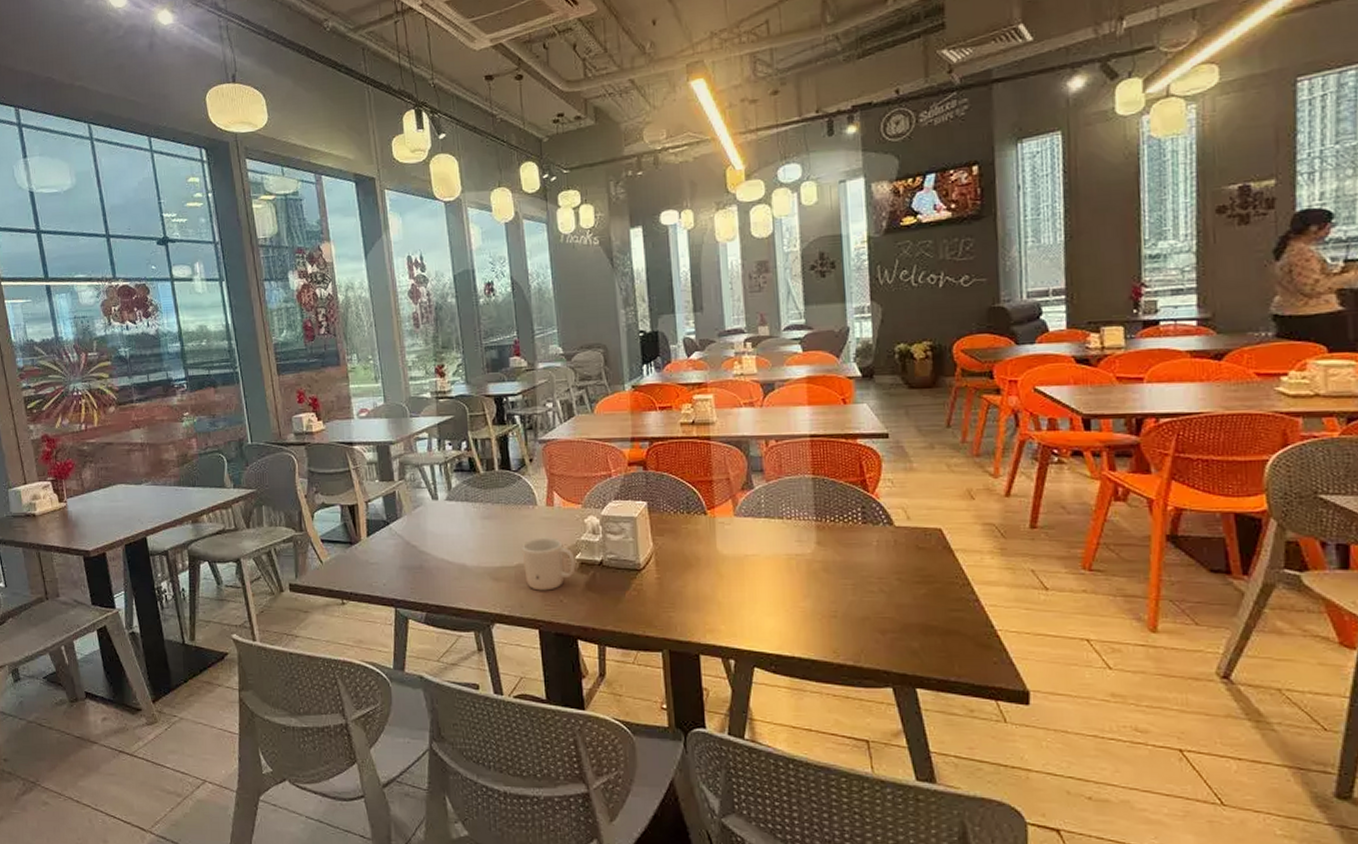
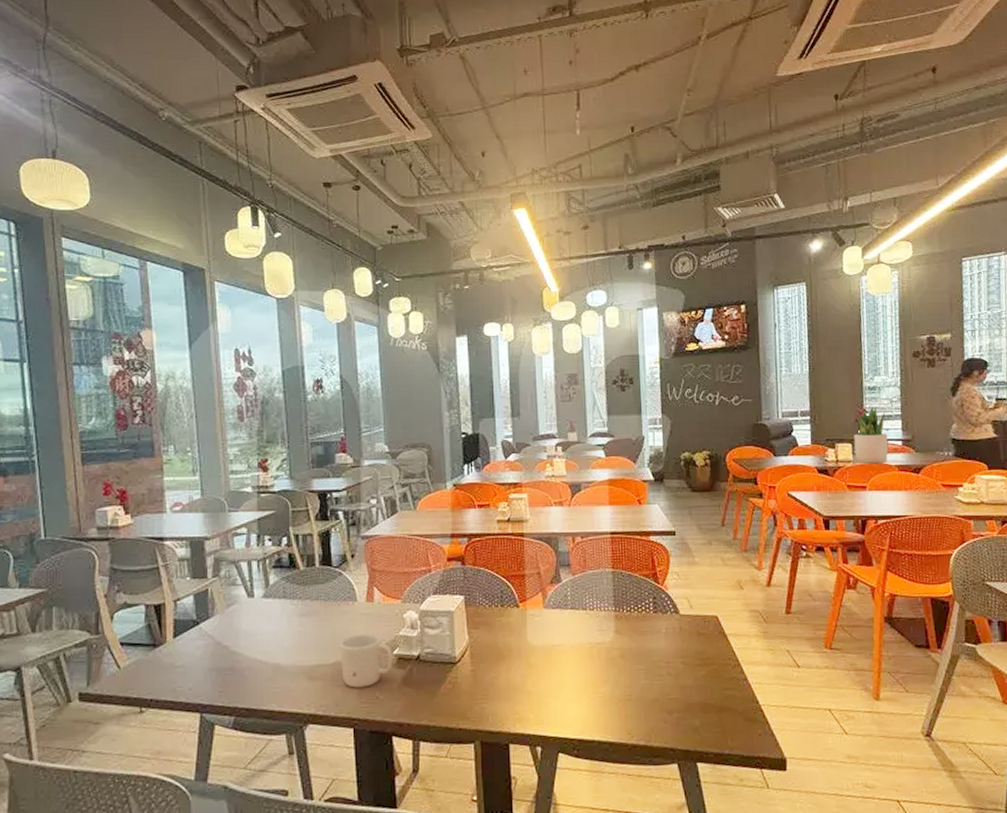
planter: none [1127,278,1177,350] -> present [854,406,889,463]

